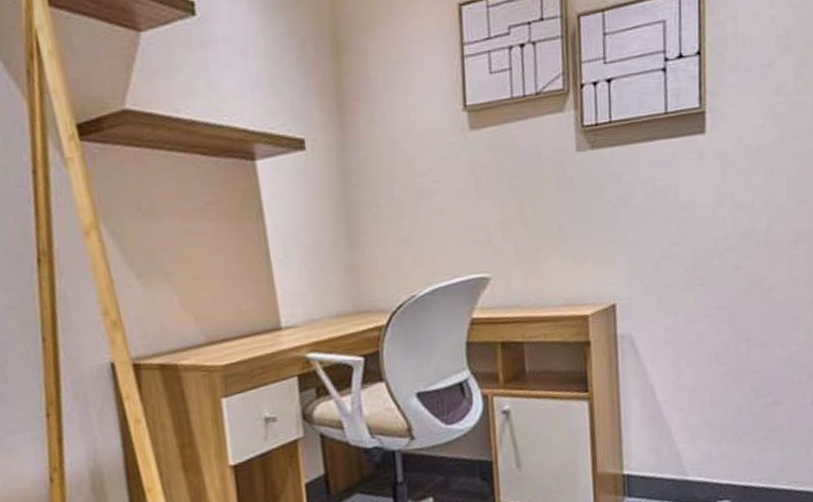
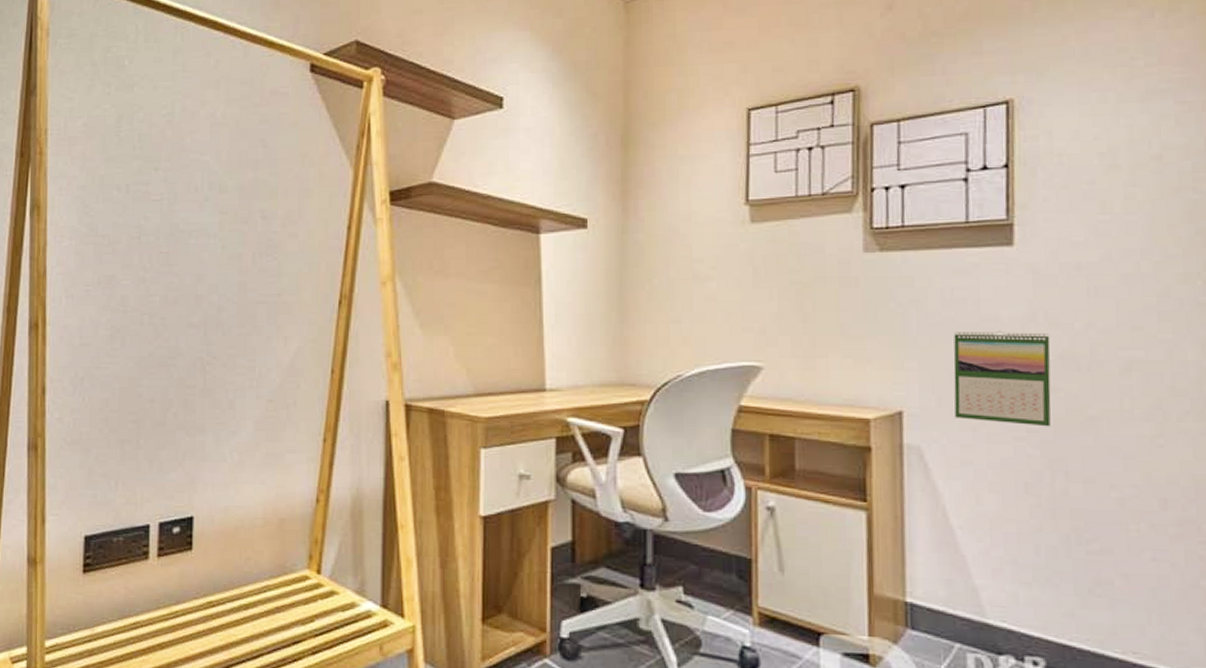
calendar: none [657,215,736,304] -> present [953,330,1051,427]

